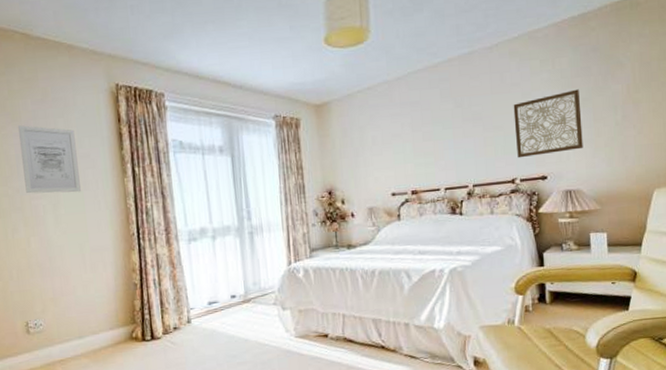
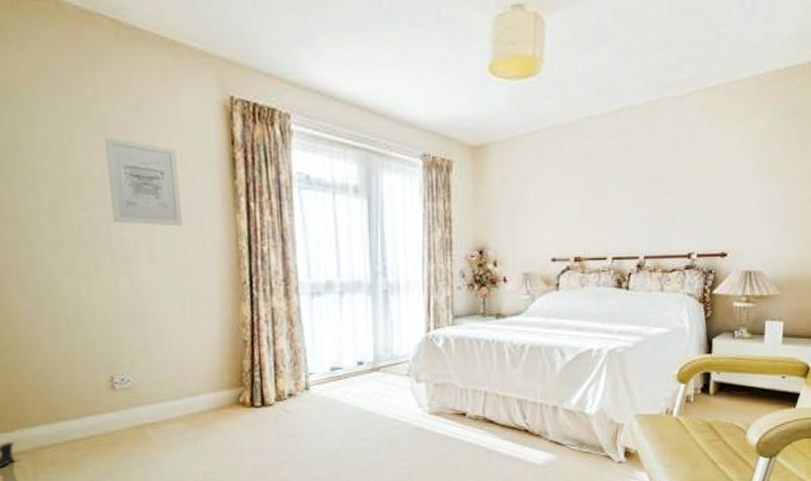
wall art: present [513,89,583,158] -> none [697,156,774,230]

